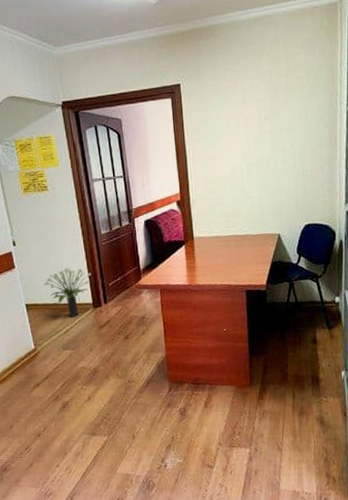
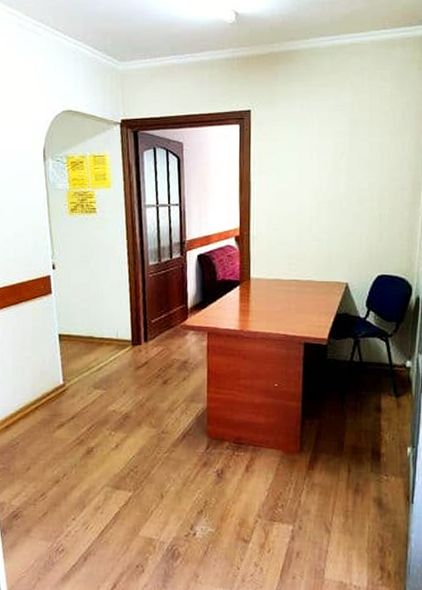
potted plant: present [44,267,92,317] -> none [81,298,134,354]

